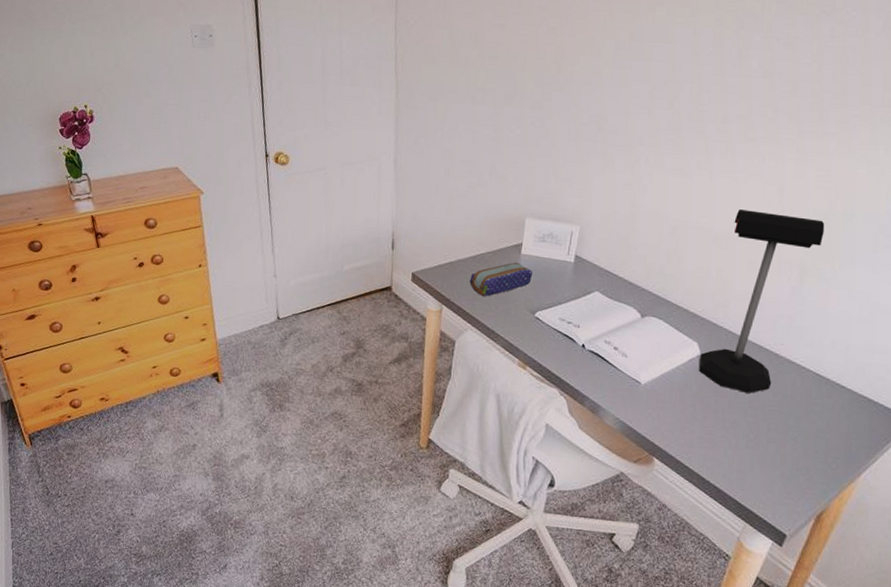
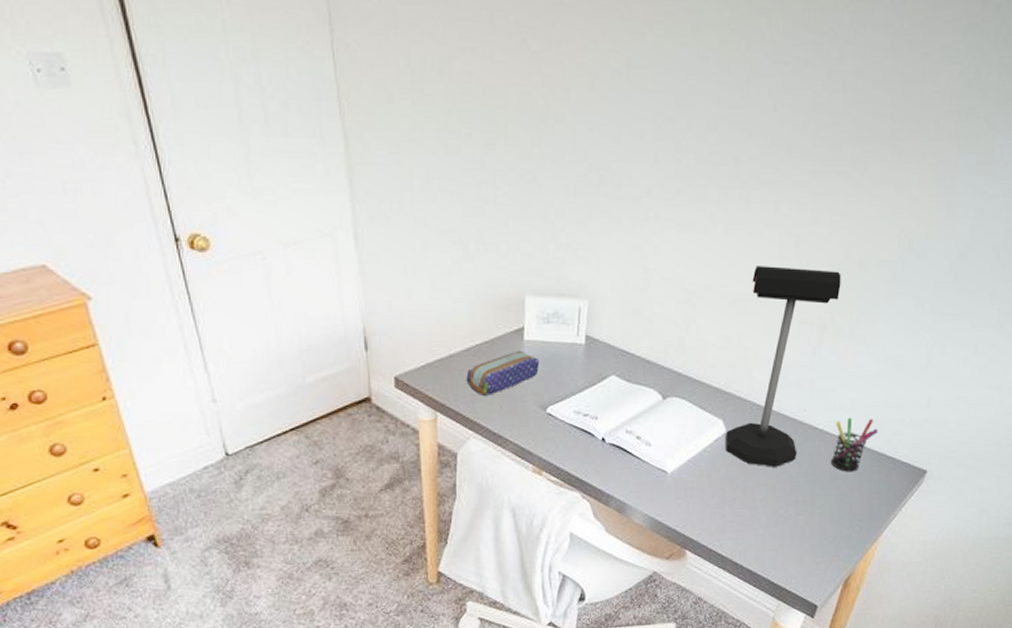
pen holder: none [807,356,859,409] -> present [831,417,878,472]

